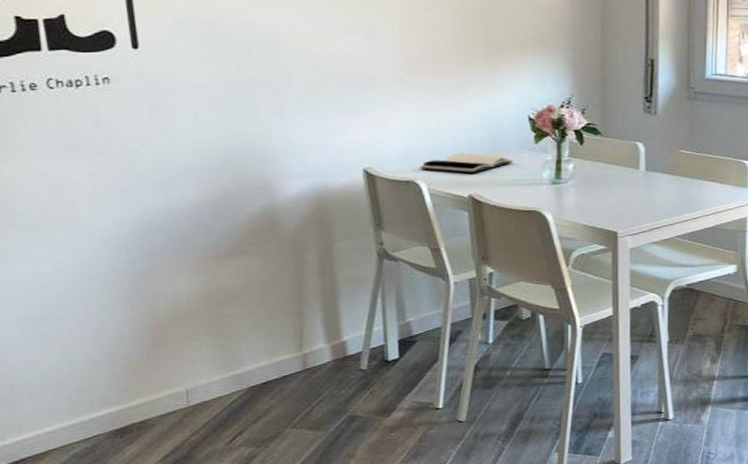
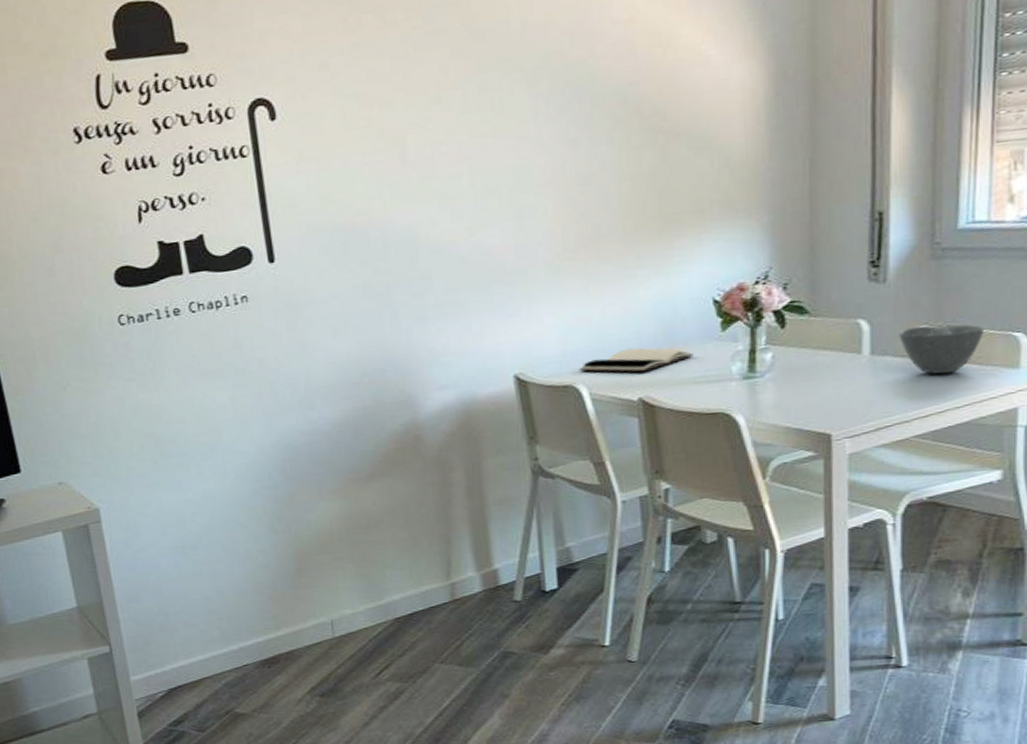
bowl: none [665,150,724,189] -> present [899,324,985,375]

